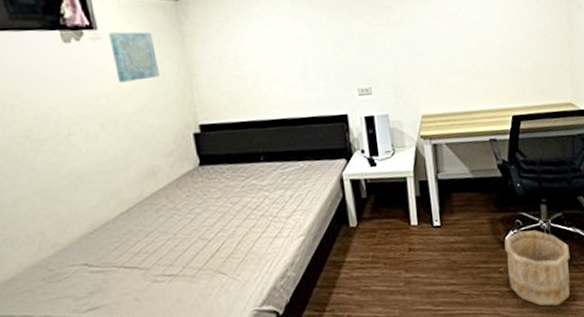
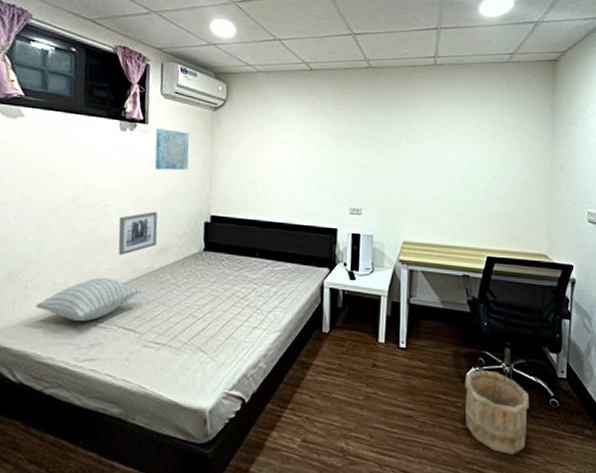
pillow: none [10,216,135,272] -> present [35,277,141,321]
wall art: none [88,131,143,189] -> present [118,211,158,255]

